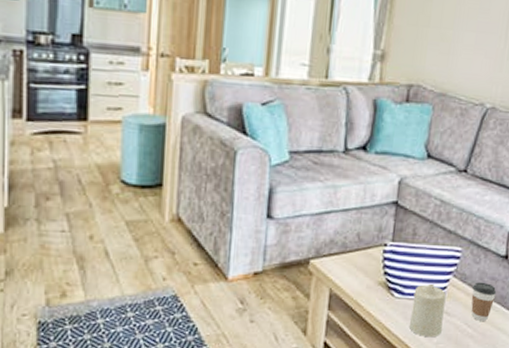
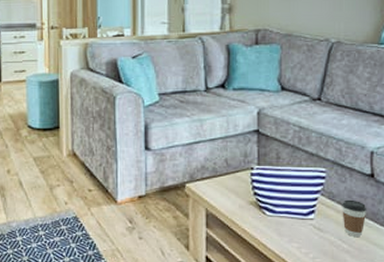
candle: present [409,283,446,338] -> none [283,202,316,253]

